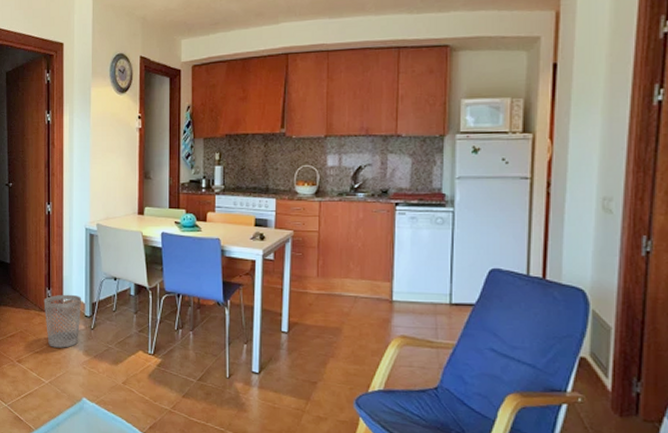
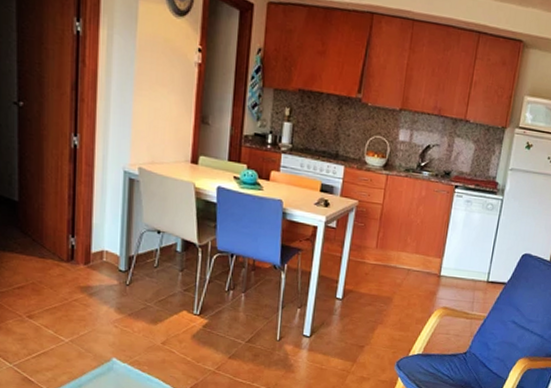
wastebasket: present [43,294,81,348] -> none [65,244,115,304]

